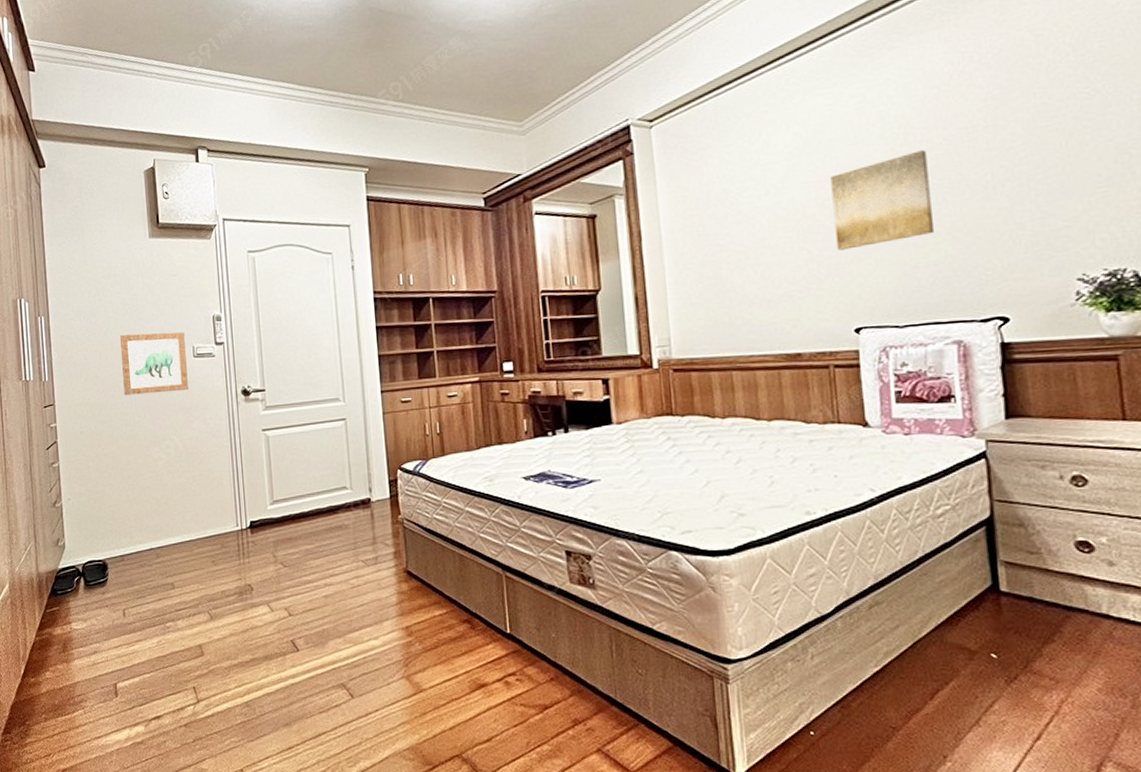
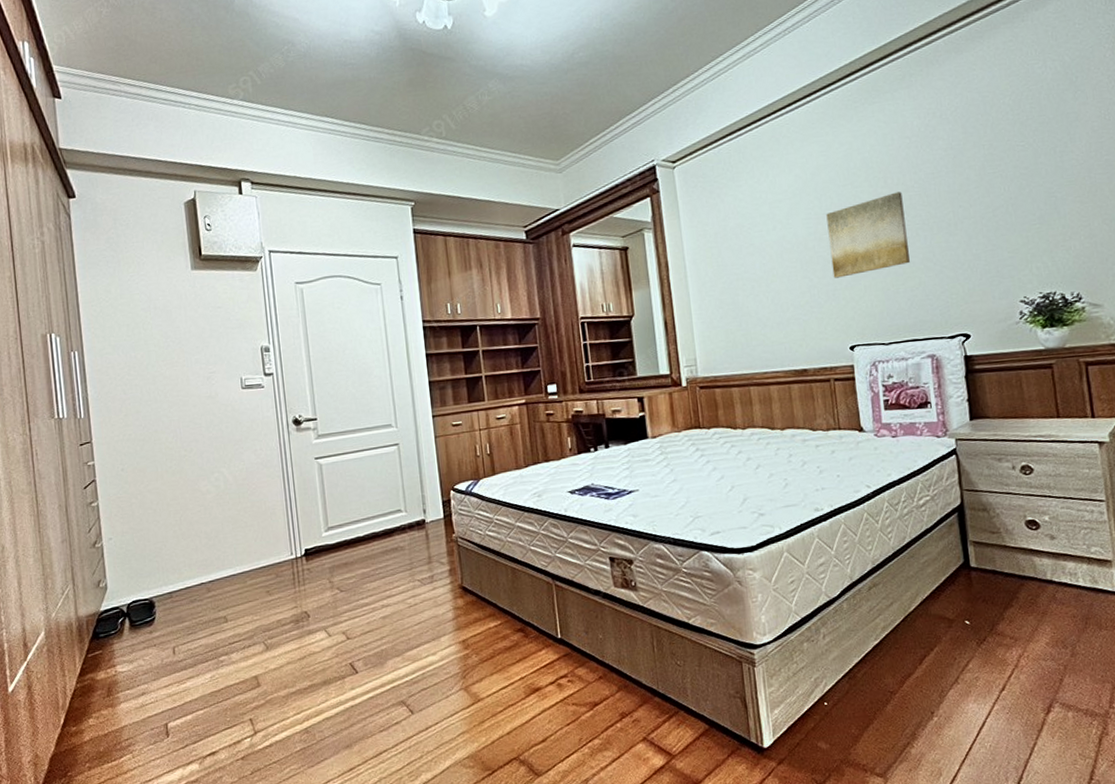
wall art: present [120,332,188,396] -> none [163,364,237,430]

